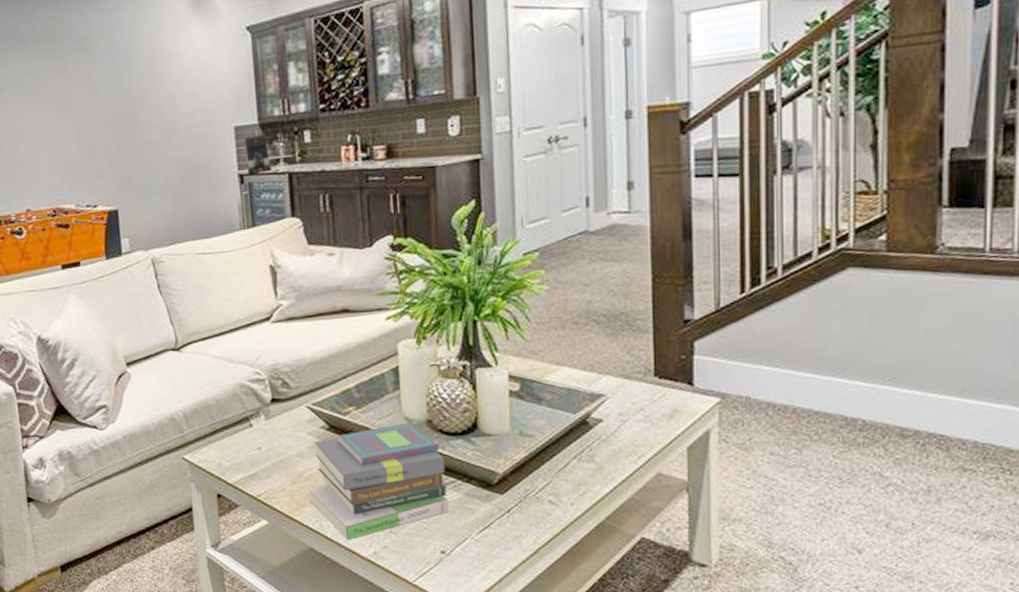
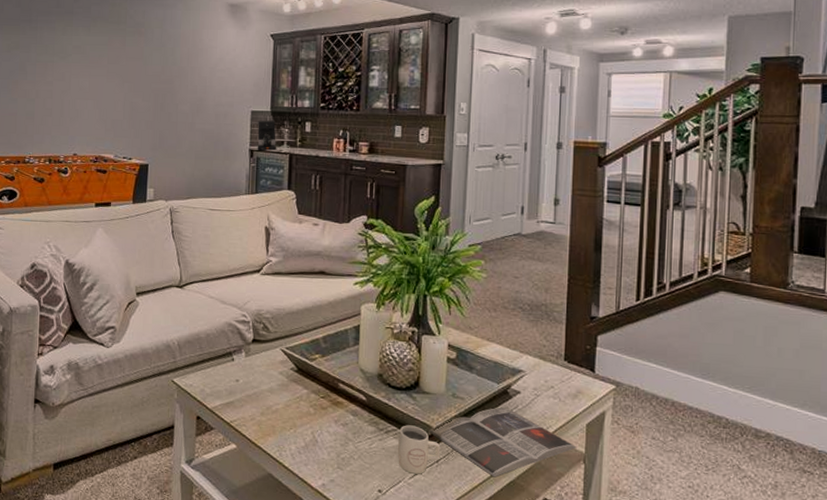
books: present [309,422,449,540] -> none [274,373,390,471]
mug: none [459,474,512,528] -> present [398,425,441,474]
magazine: none [495,440,678,521] -> present [429,407,577,478]

